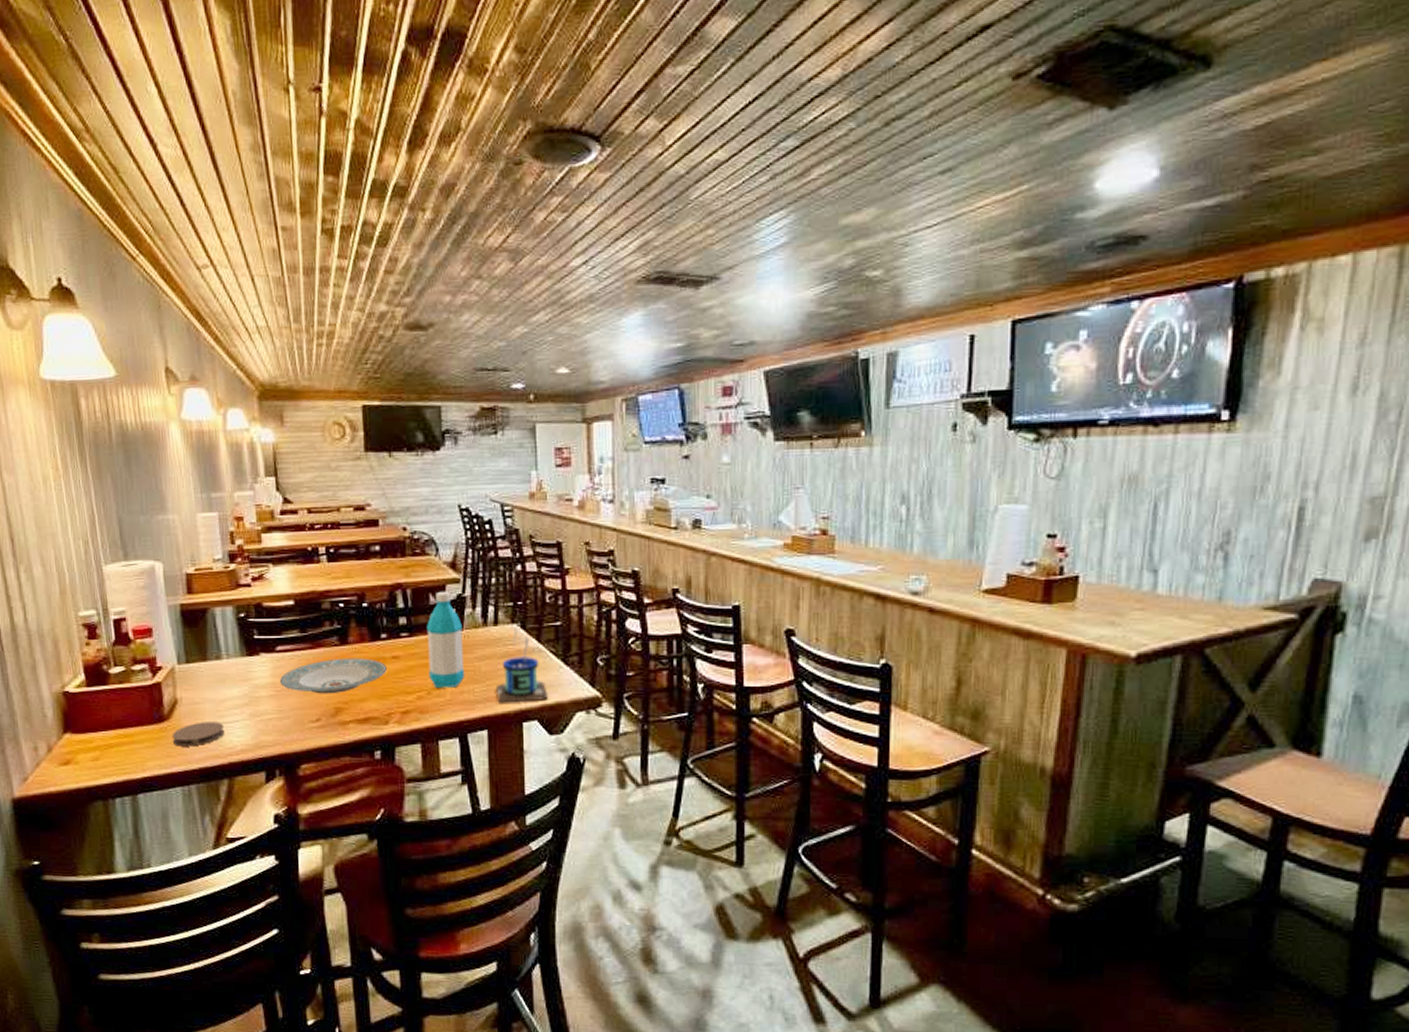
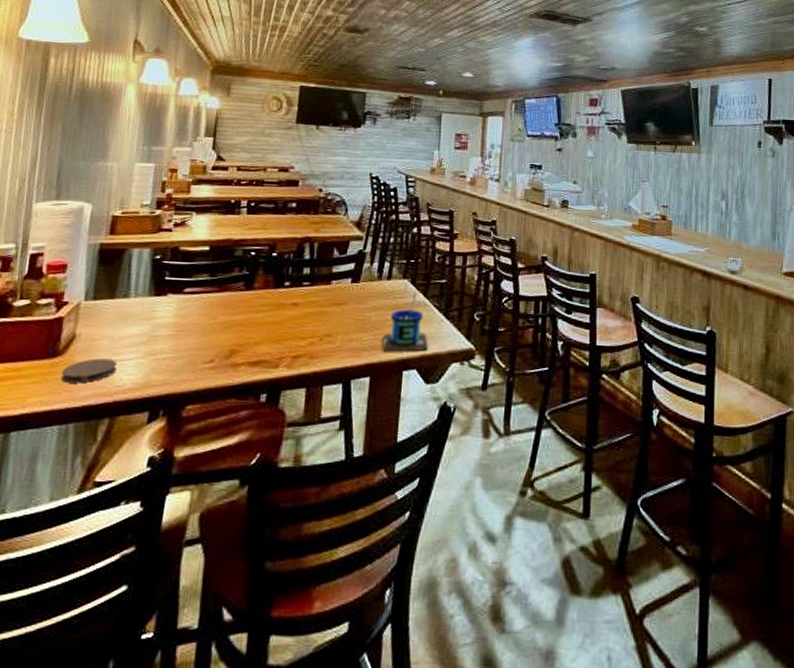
plate: present [280,658,387,694] -> none [182,302,285,337]
water bottle: present [427,591,465,688] -> none [323,246,360,336]

